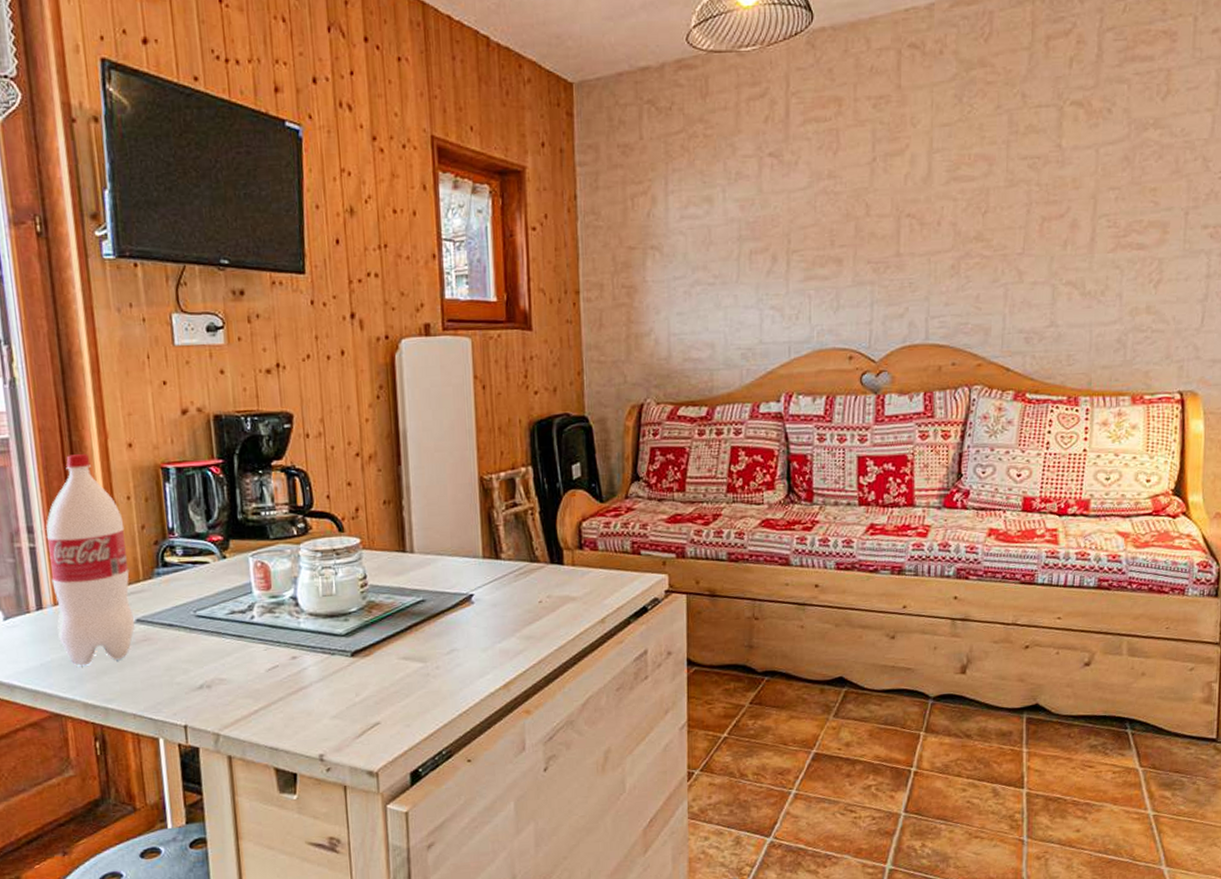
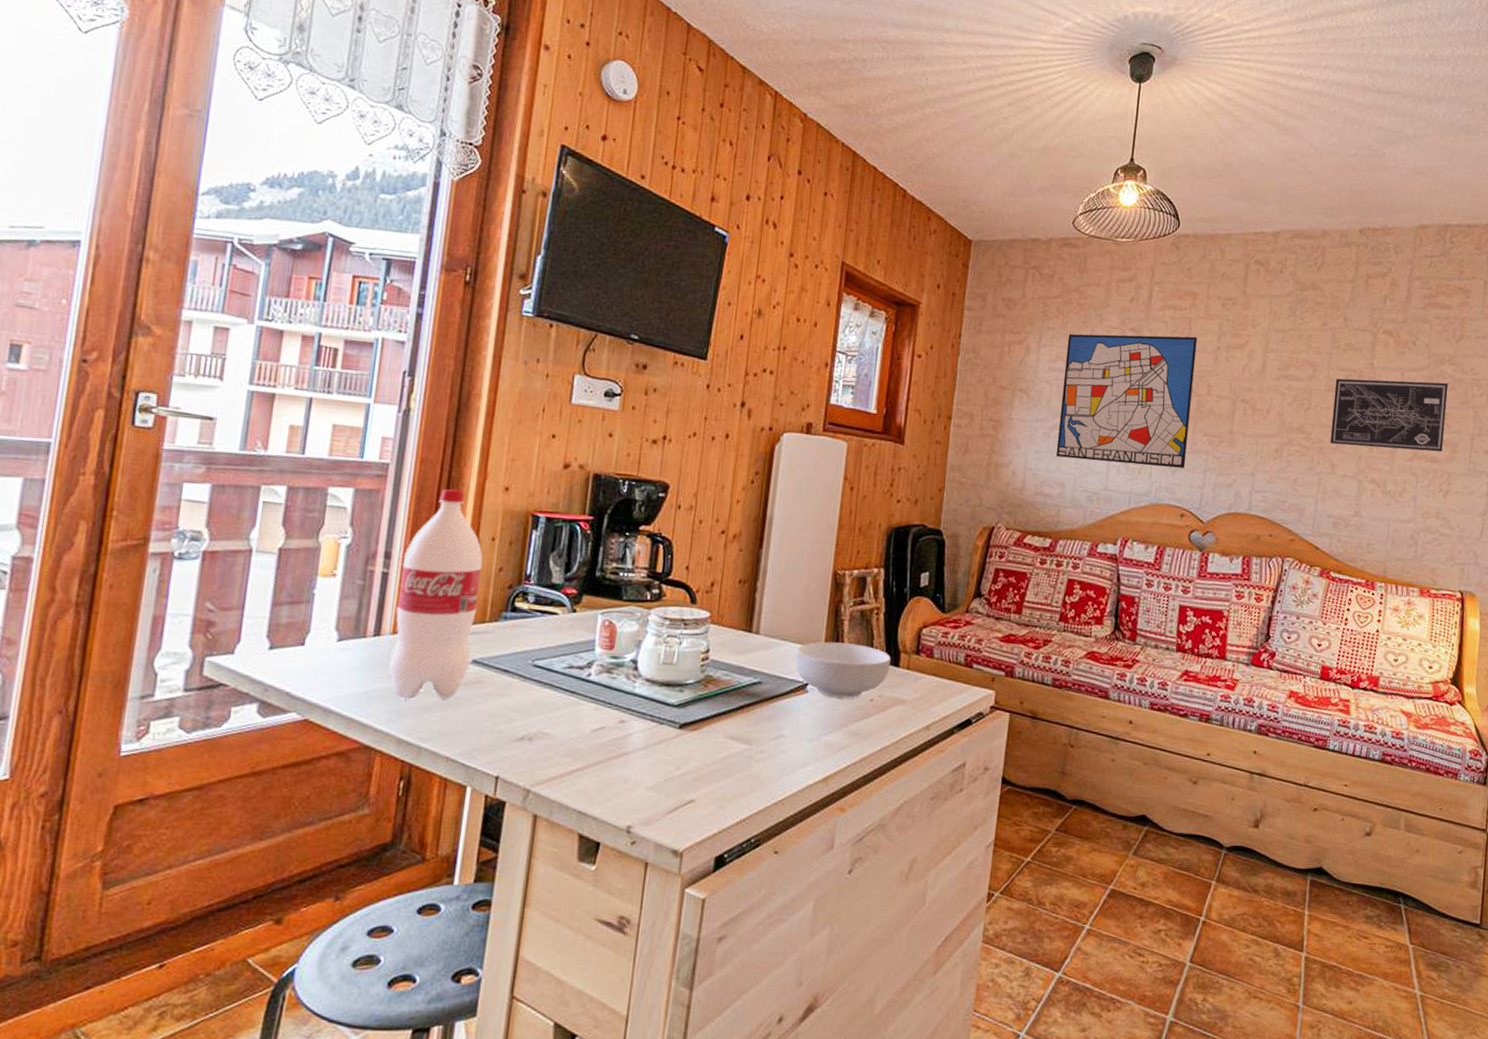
cereal bowl: none [454,548,555,604] -> present [795,641,892,698]
wall art: none [698,150,849,315] -> present [1055,333,1198,469]
wall art: none [1014,152,1155,249] -> present [1329,378,1449,452]

